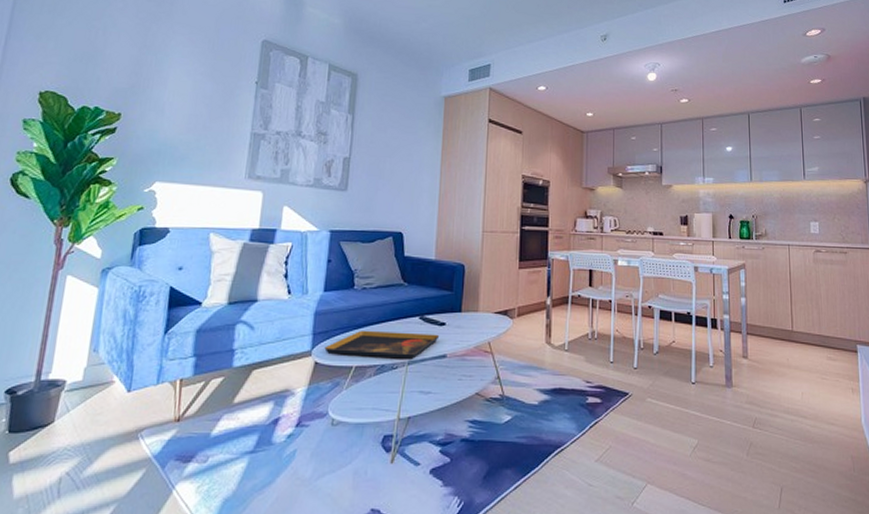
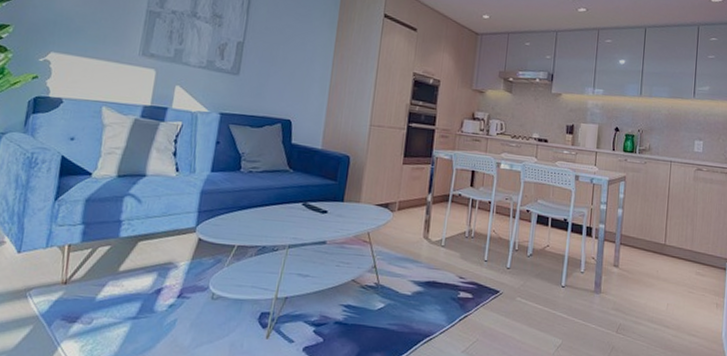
decorative tray: present [324,330,440,361] -> none [208,211,321,244]

